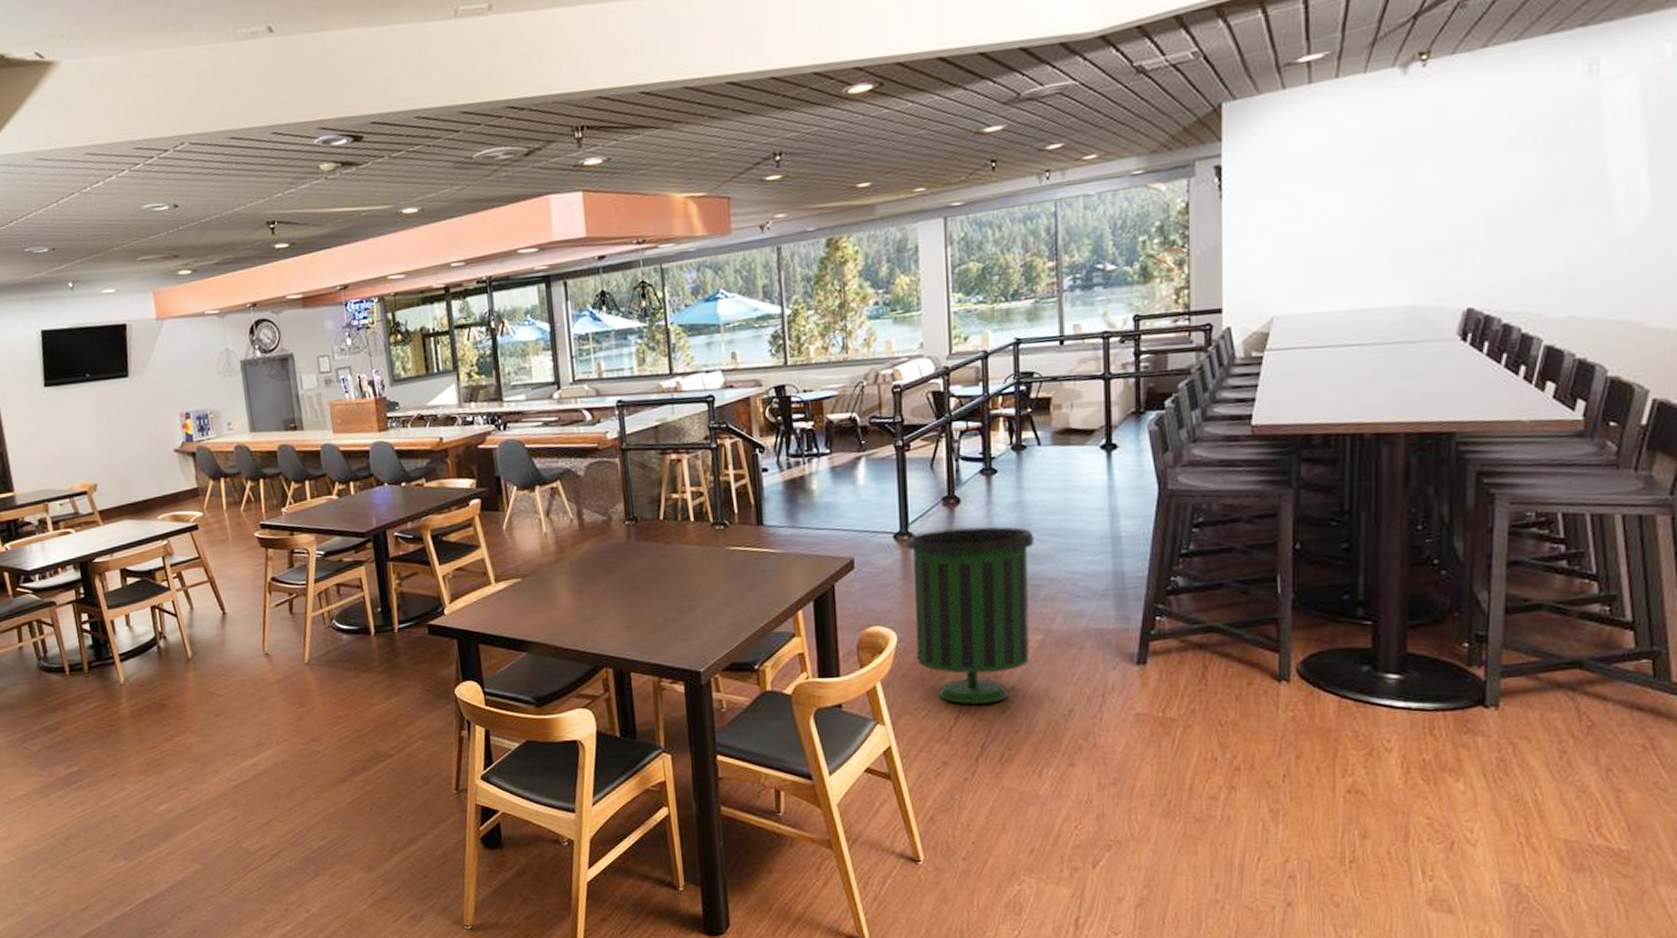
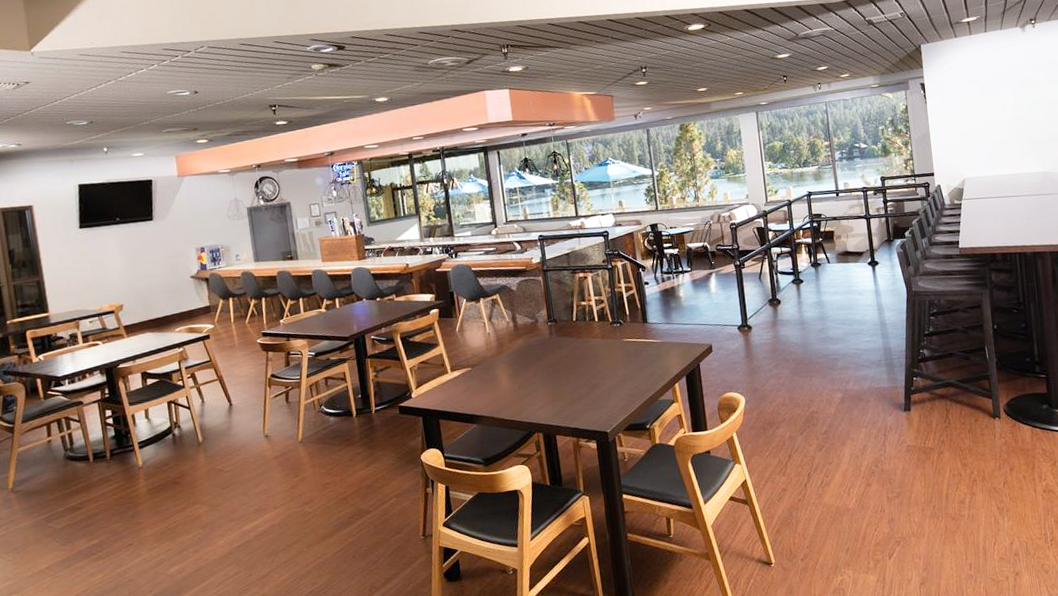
trash can: present [905,526,1034,705] -> none [746,319,835,446]

